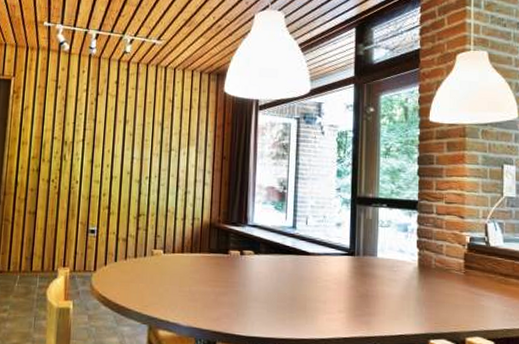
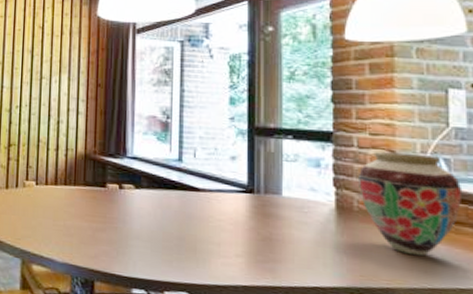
vase: none [435,217,511,304] -> present [357,151,463,257]

